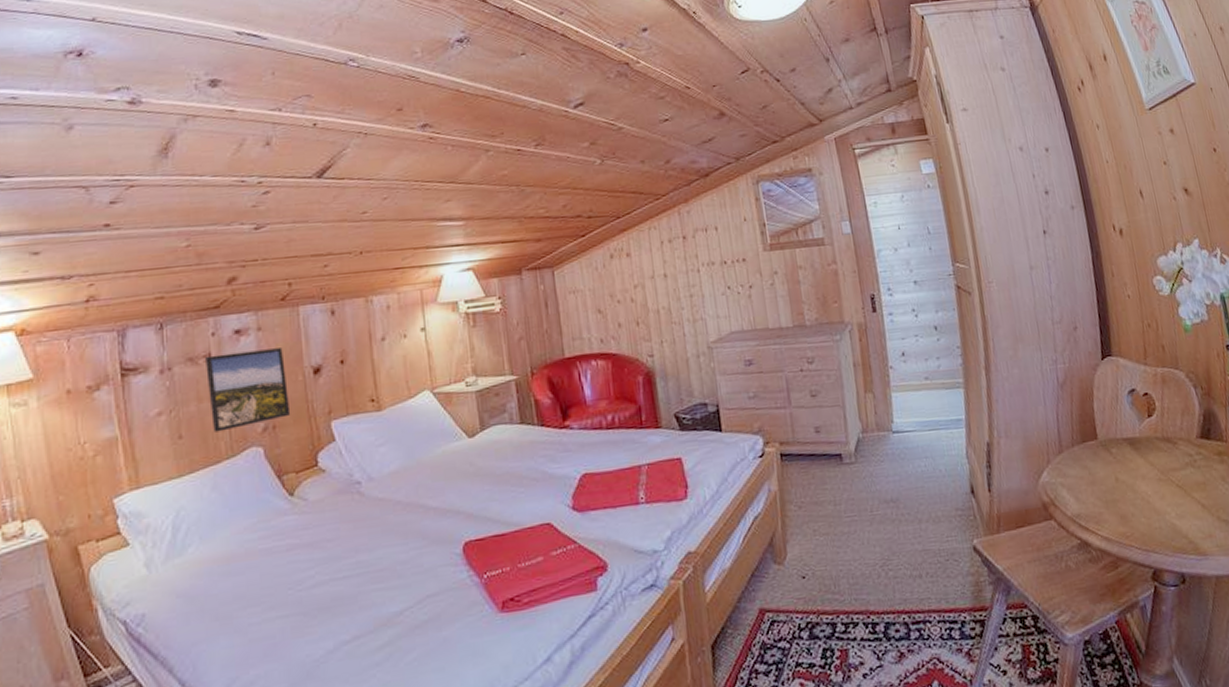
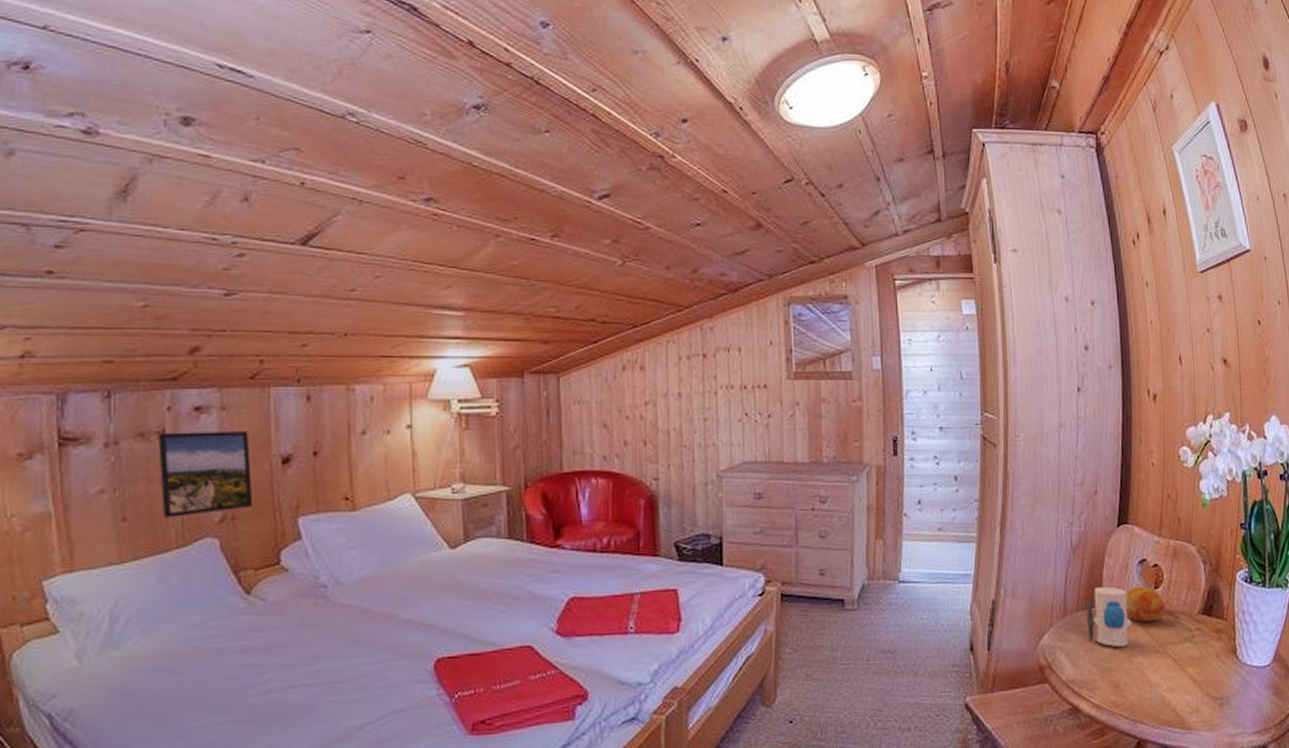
toy: none [1080,418,1130,478] -> present [1086,586,1132,647]
fruit: none [1119,415,1163,451] -> present [1126,586,1165,622]

